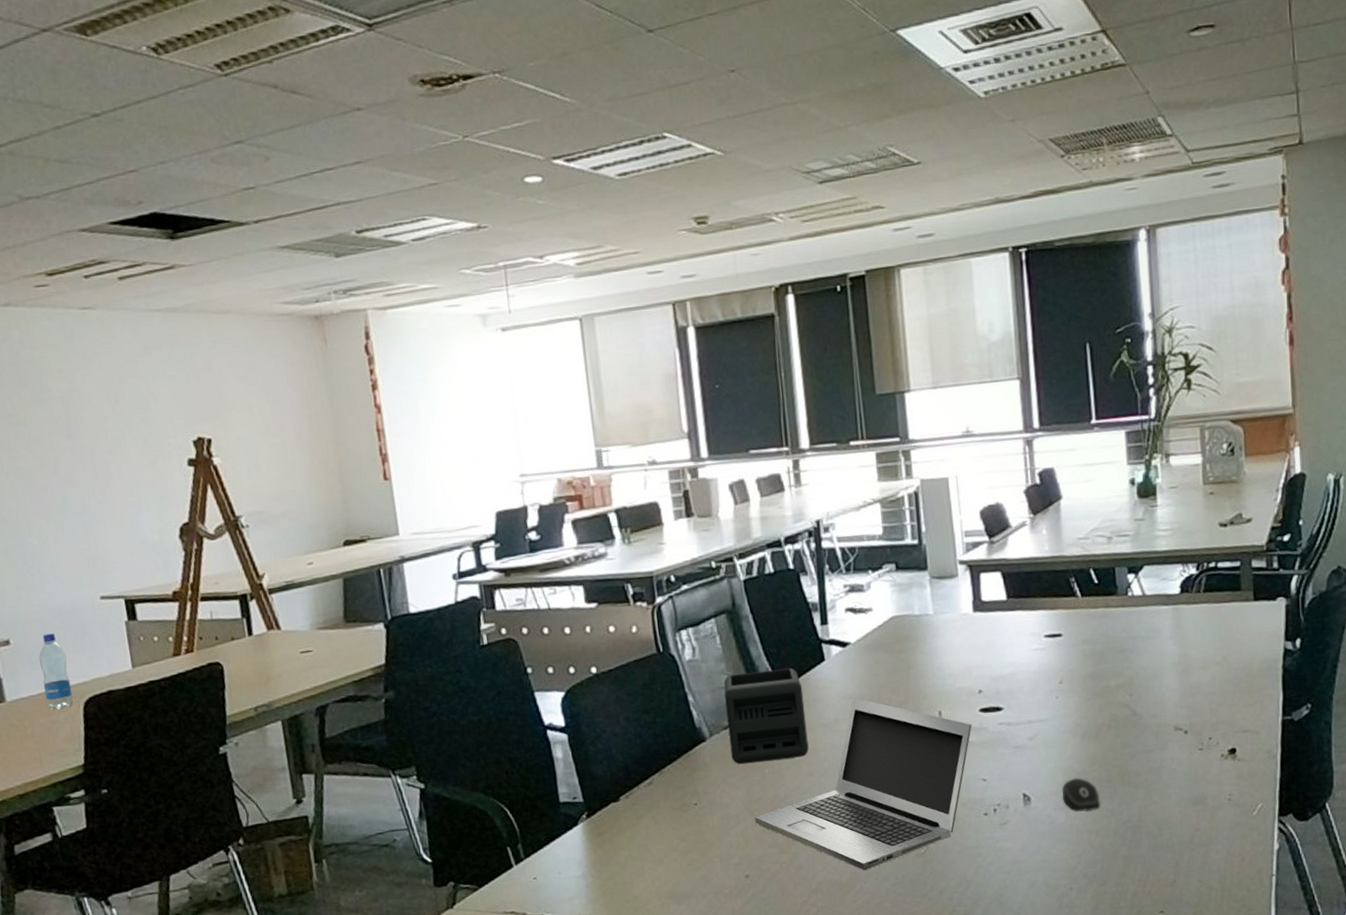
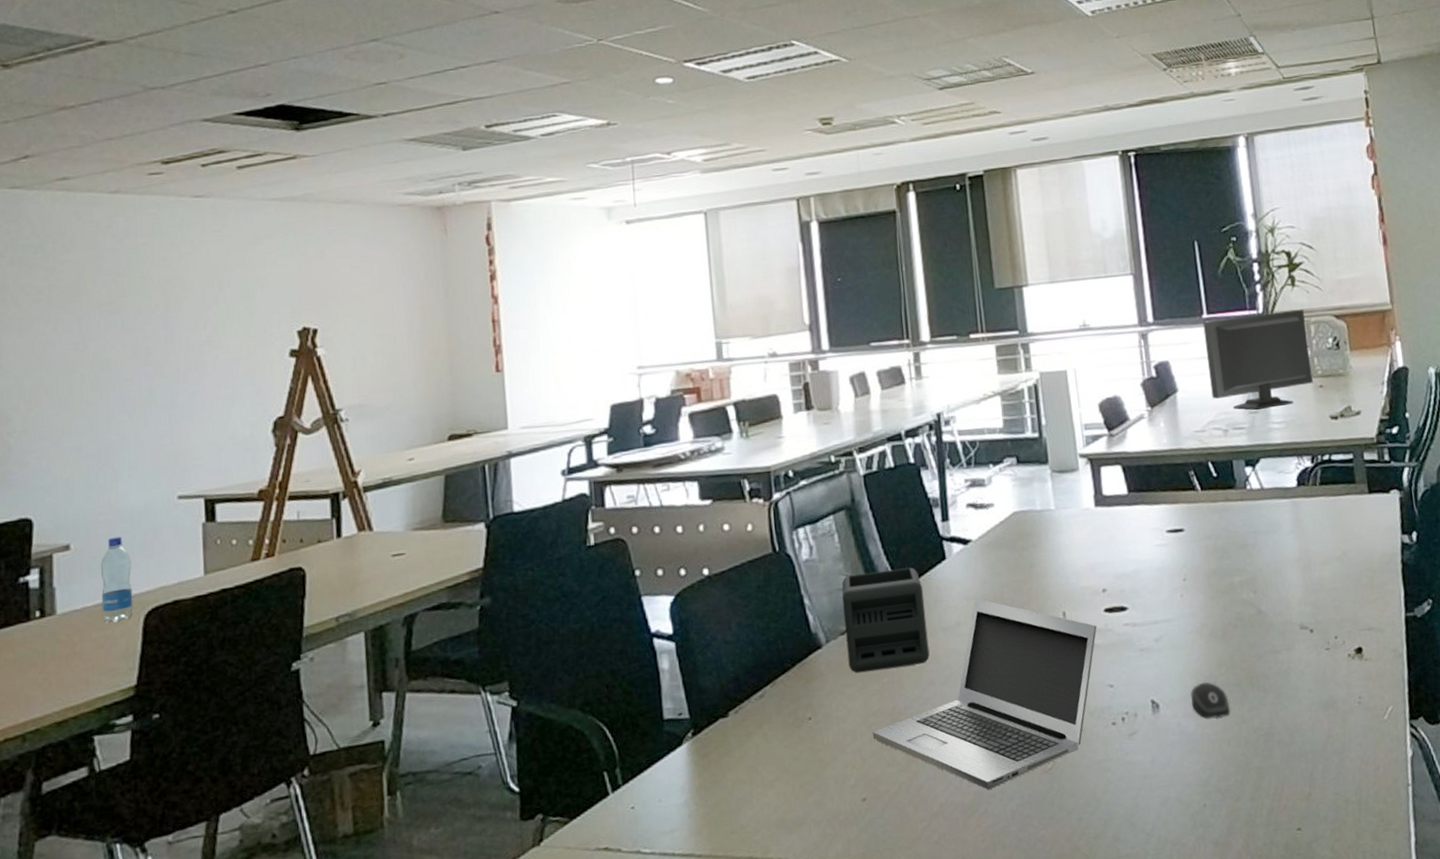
computer monitor: none [1091,414,1204,518] -> present [1203,309,1313,410]

